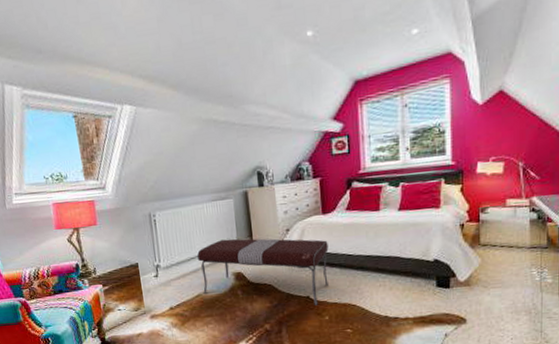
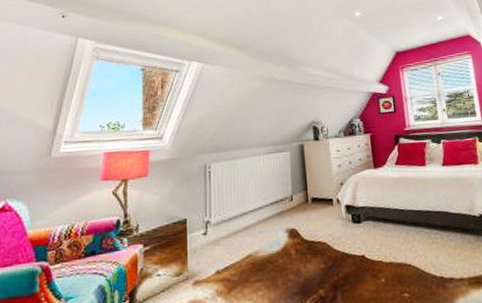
bench: present [197,238,329,307] -> none [251,192,383,267]

